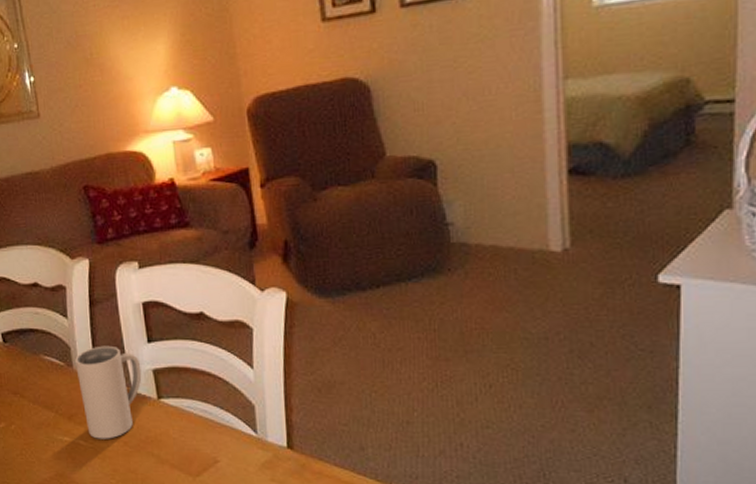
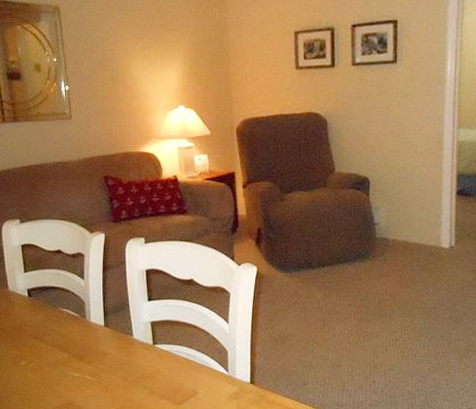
mug: present [75,345,142,439] -> none [88,302,142,376]

